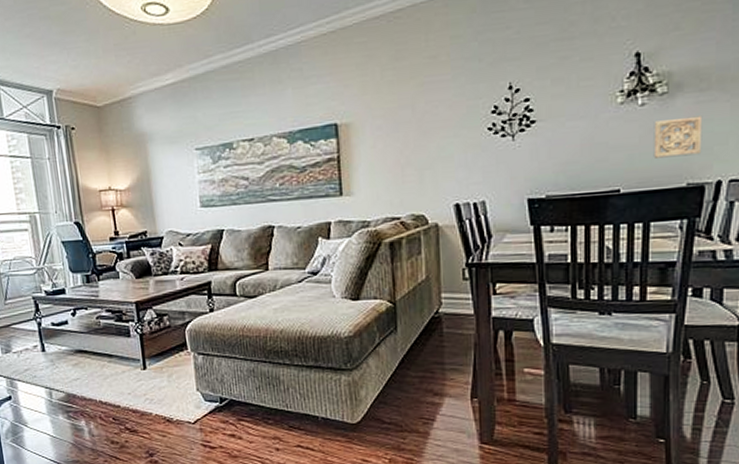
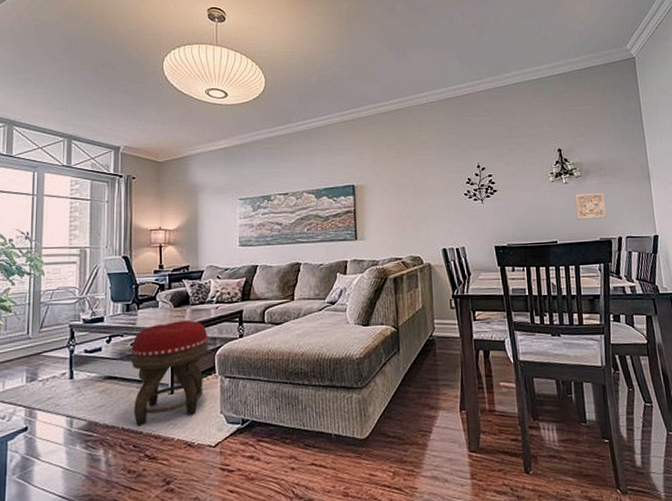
footstool: none [97,292,177,400] -> present [131,320,208,426]

